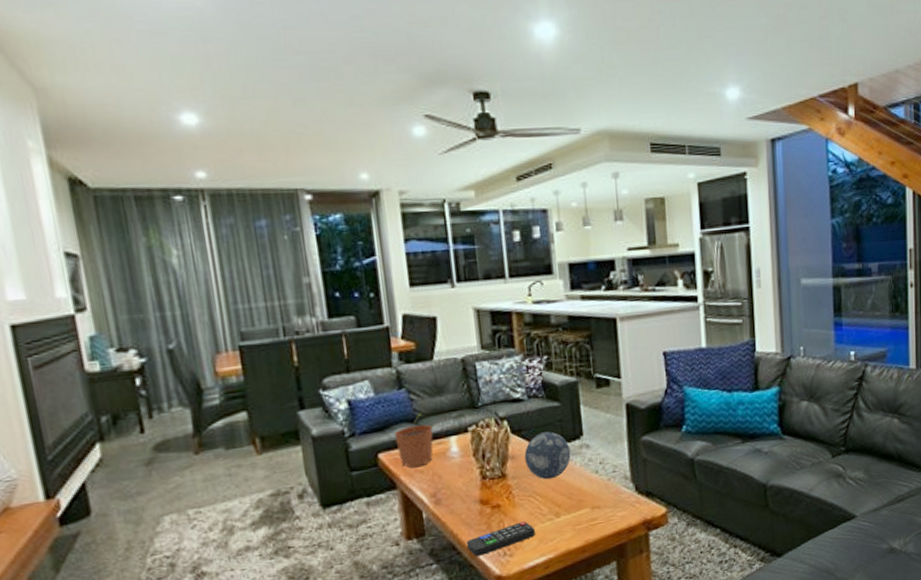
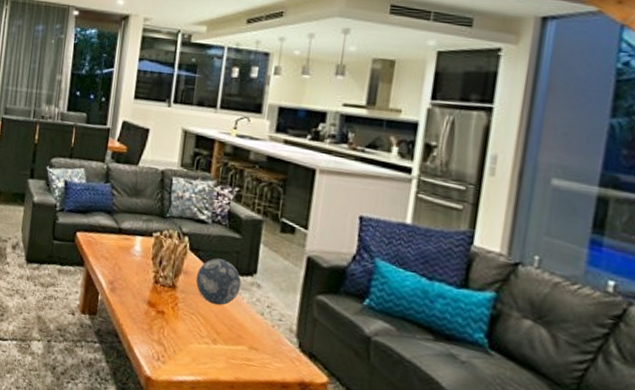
plant pot: present [394,414,434,468] -> none [92,208,124,254]
remote control: present [466,521,535,557] -> none [127,332,190,354]

